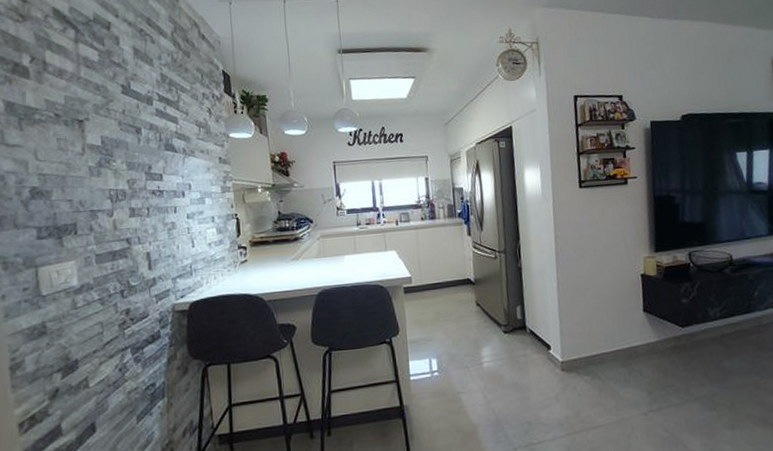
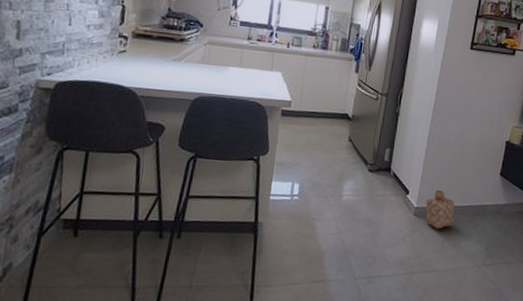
basket: none [571,339,607,381] -> present [426,190,455,229]

